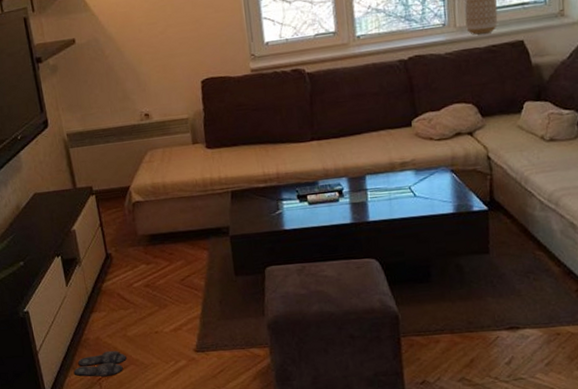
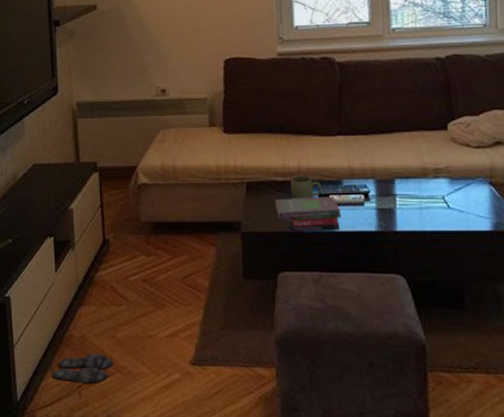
books: none [258,196,319,232] -> present [275,196,342,233]
mug: none [270,179,300,203] -> present [289,175,322,199]

